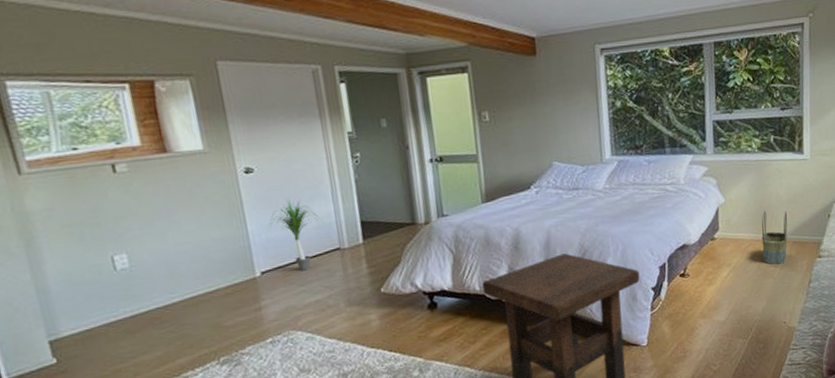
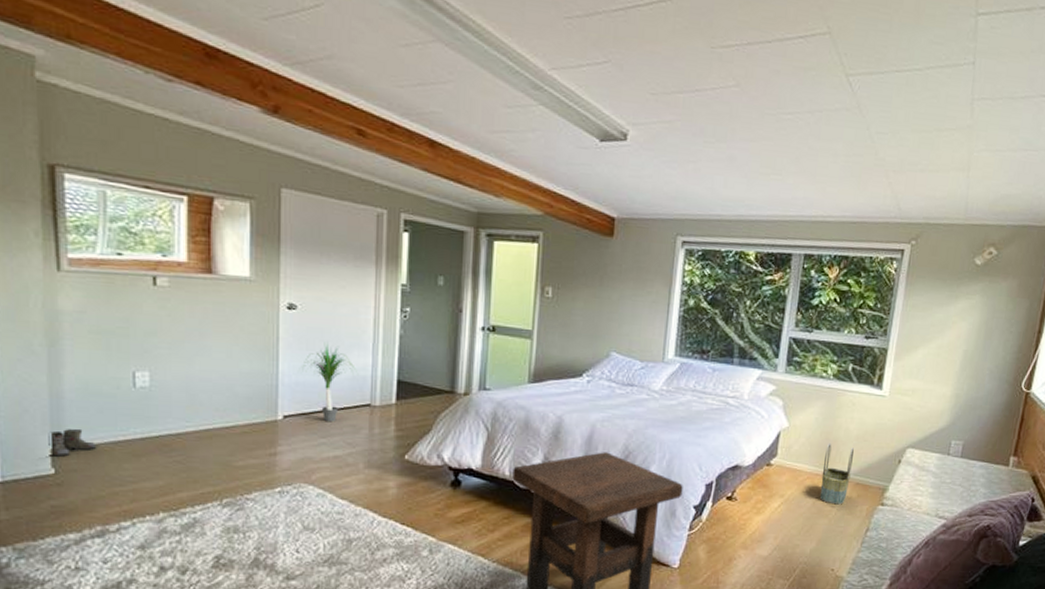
boots: none [43,317,91,348] -> present [48,428,96,457]

